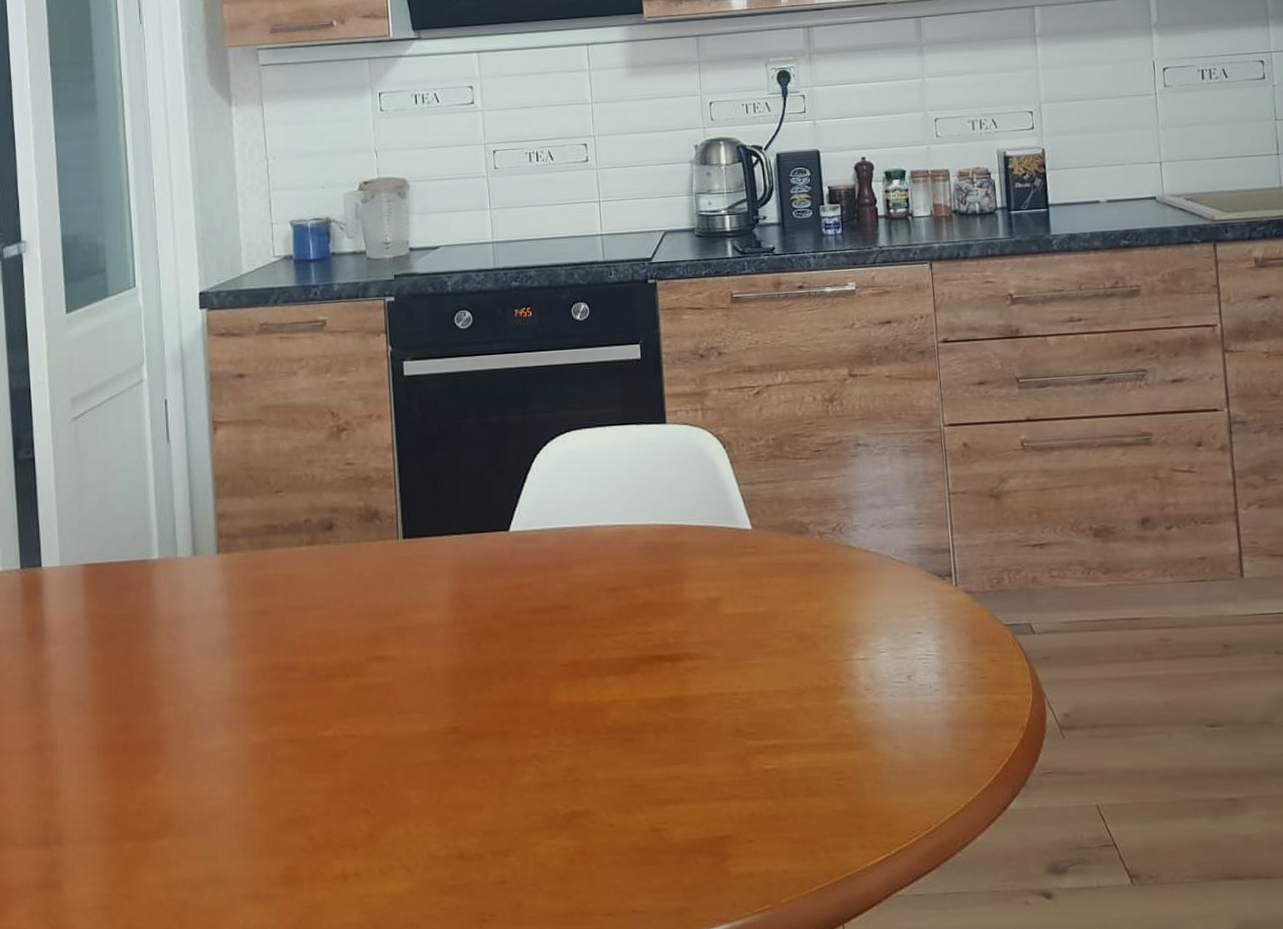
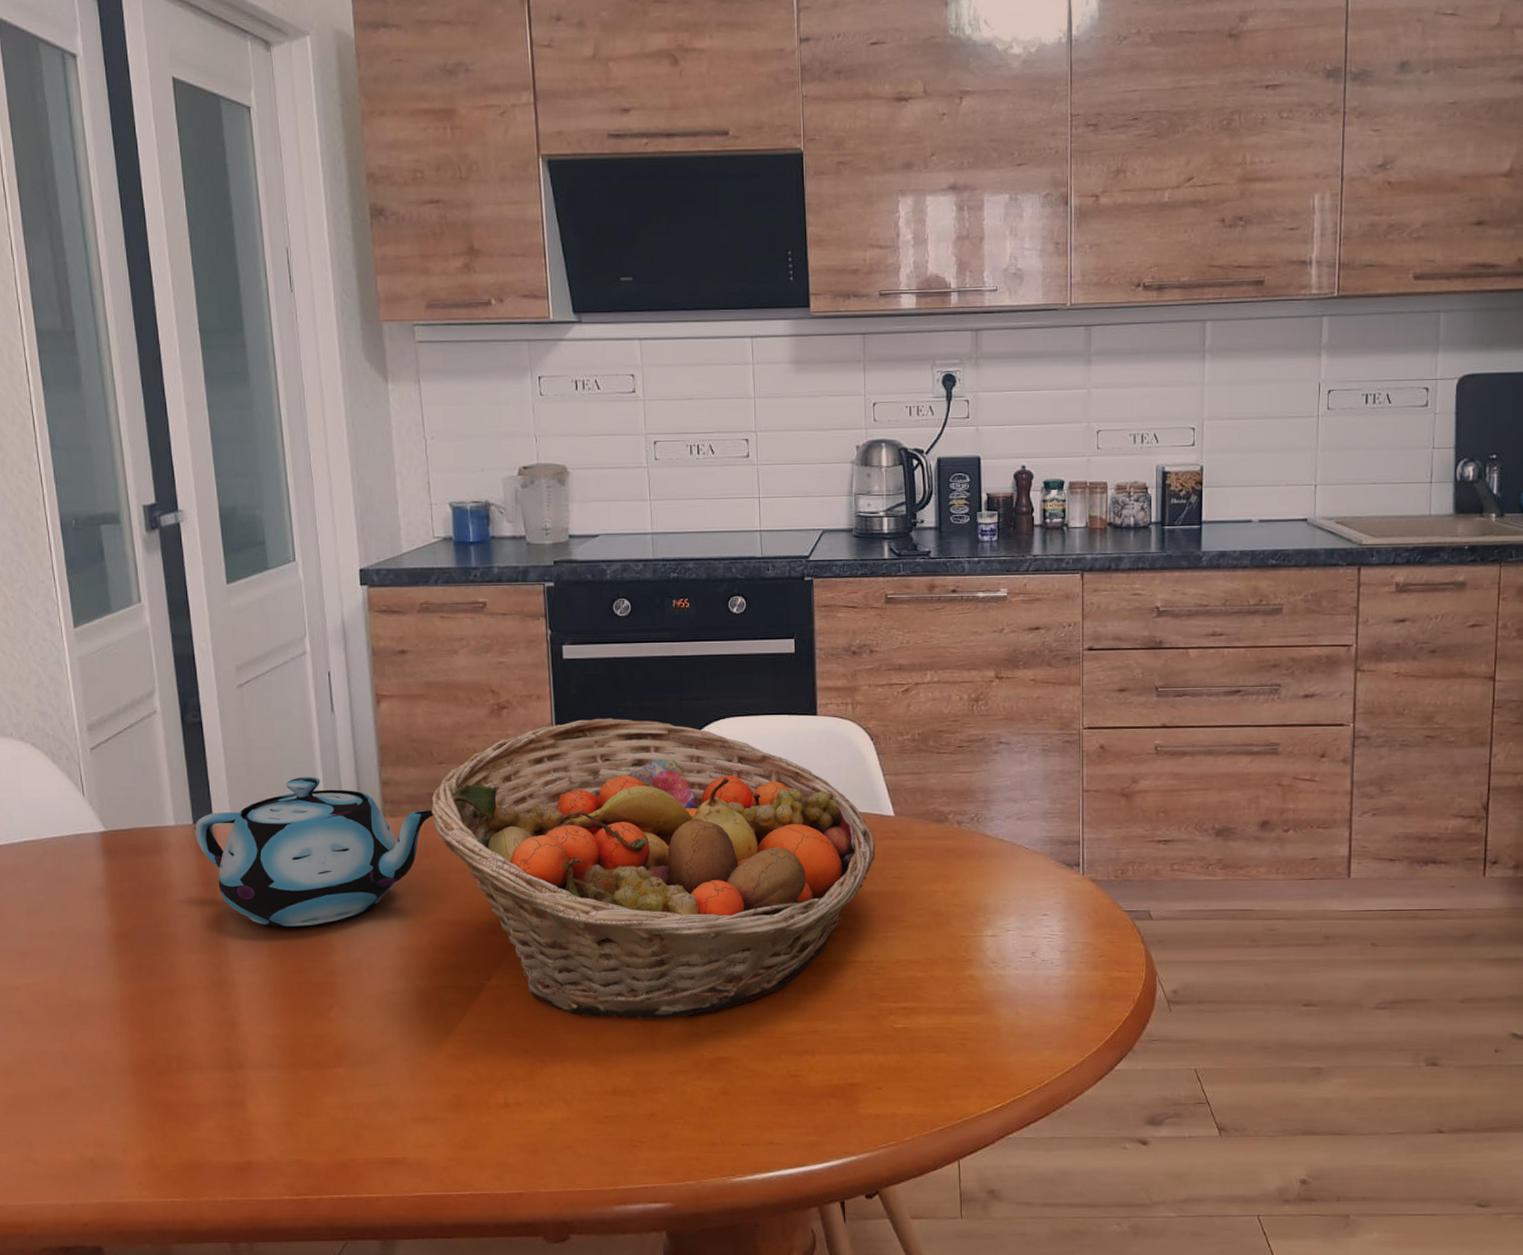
teapot: none [22,512,270,680] -> present [194,776,434,927]
fruit basket: none [267,436,734,770] -> present [430,718,876,1019]

